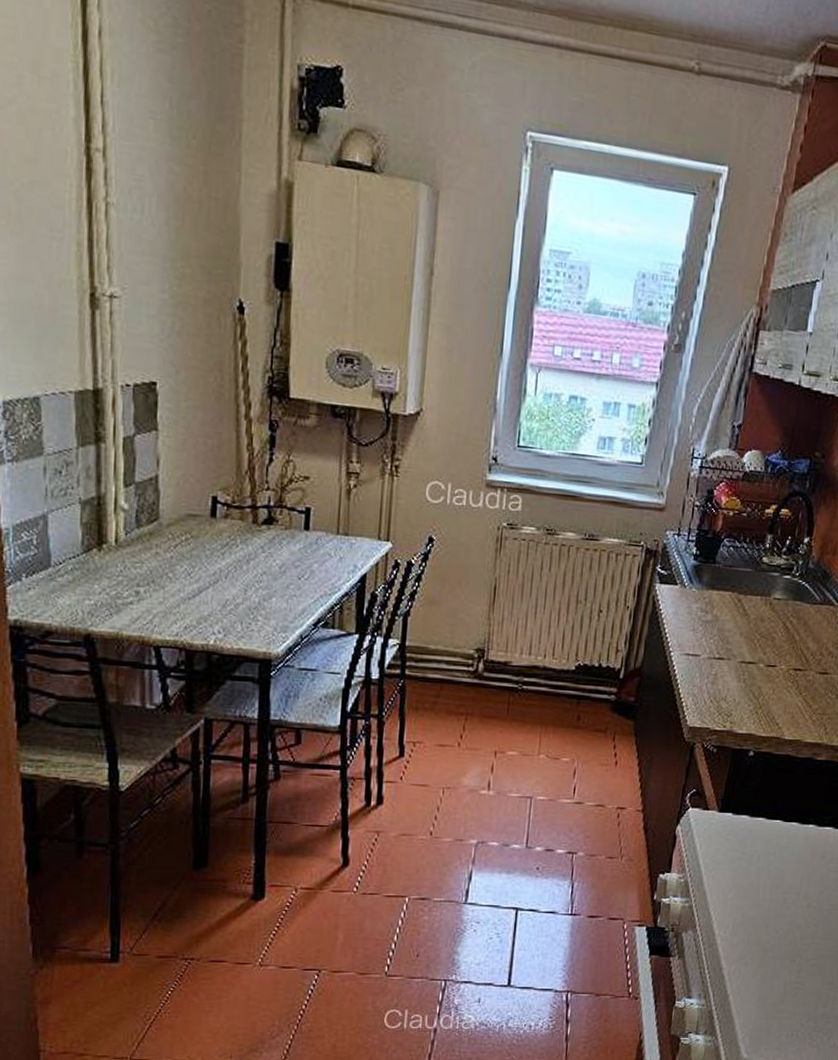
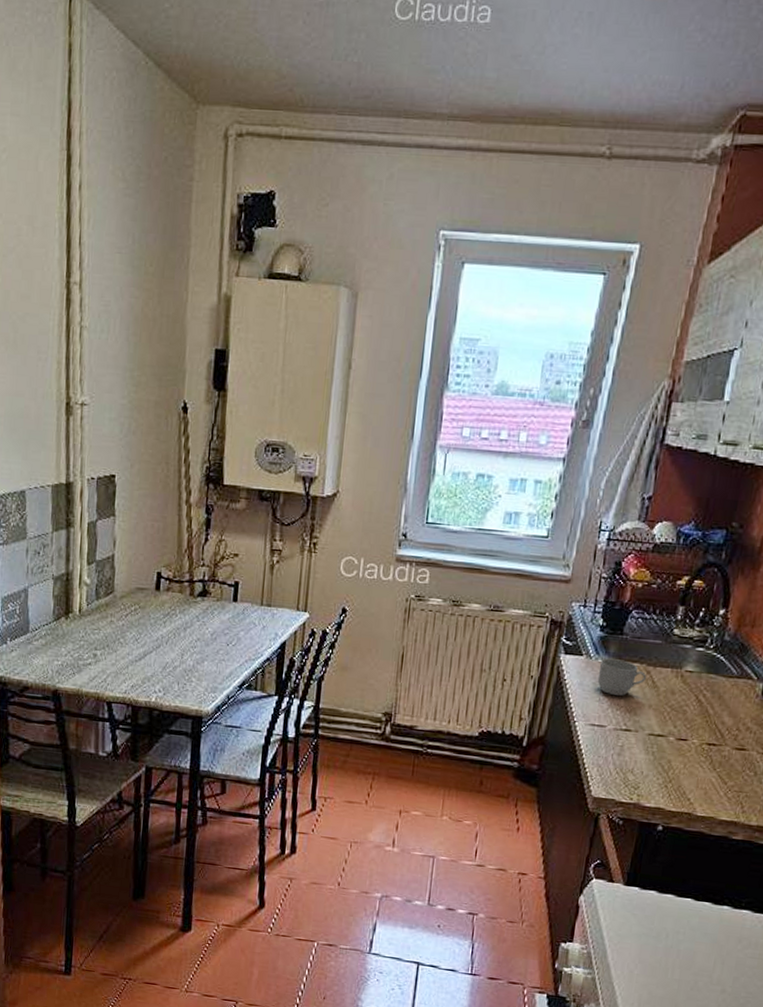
mug: none [691,587,737,624] -> present [597,658,646,696]

